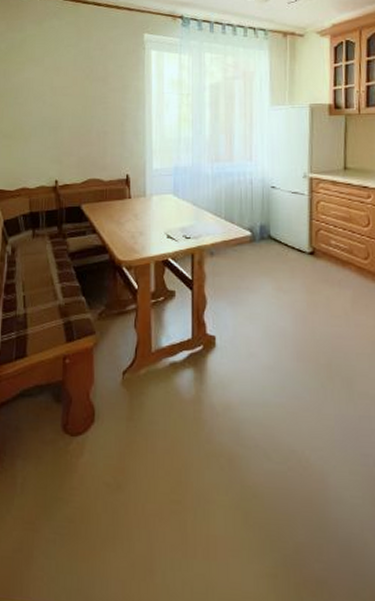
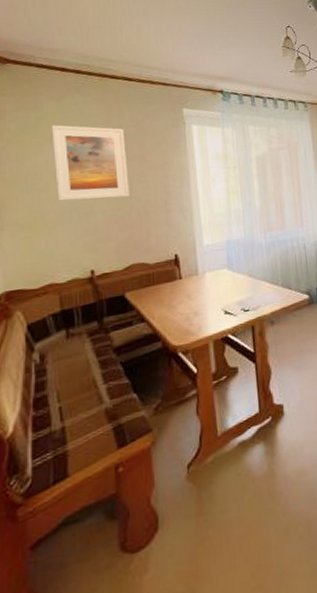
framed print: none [32,46,92,116] -> present [51,124,129,201]

